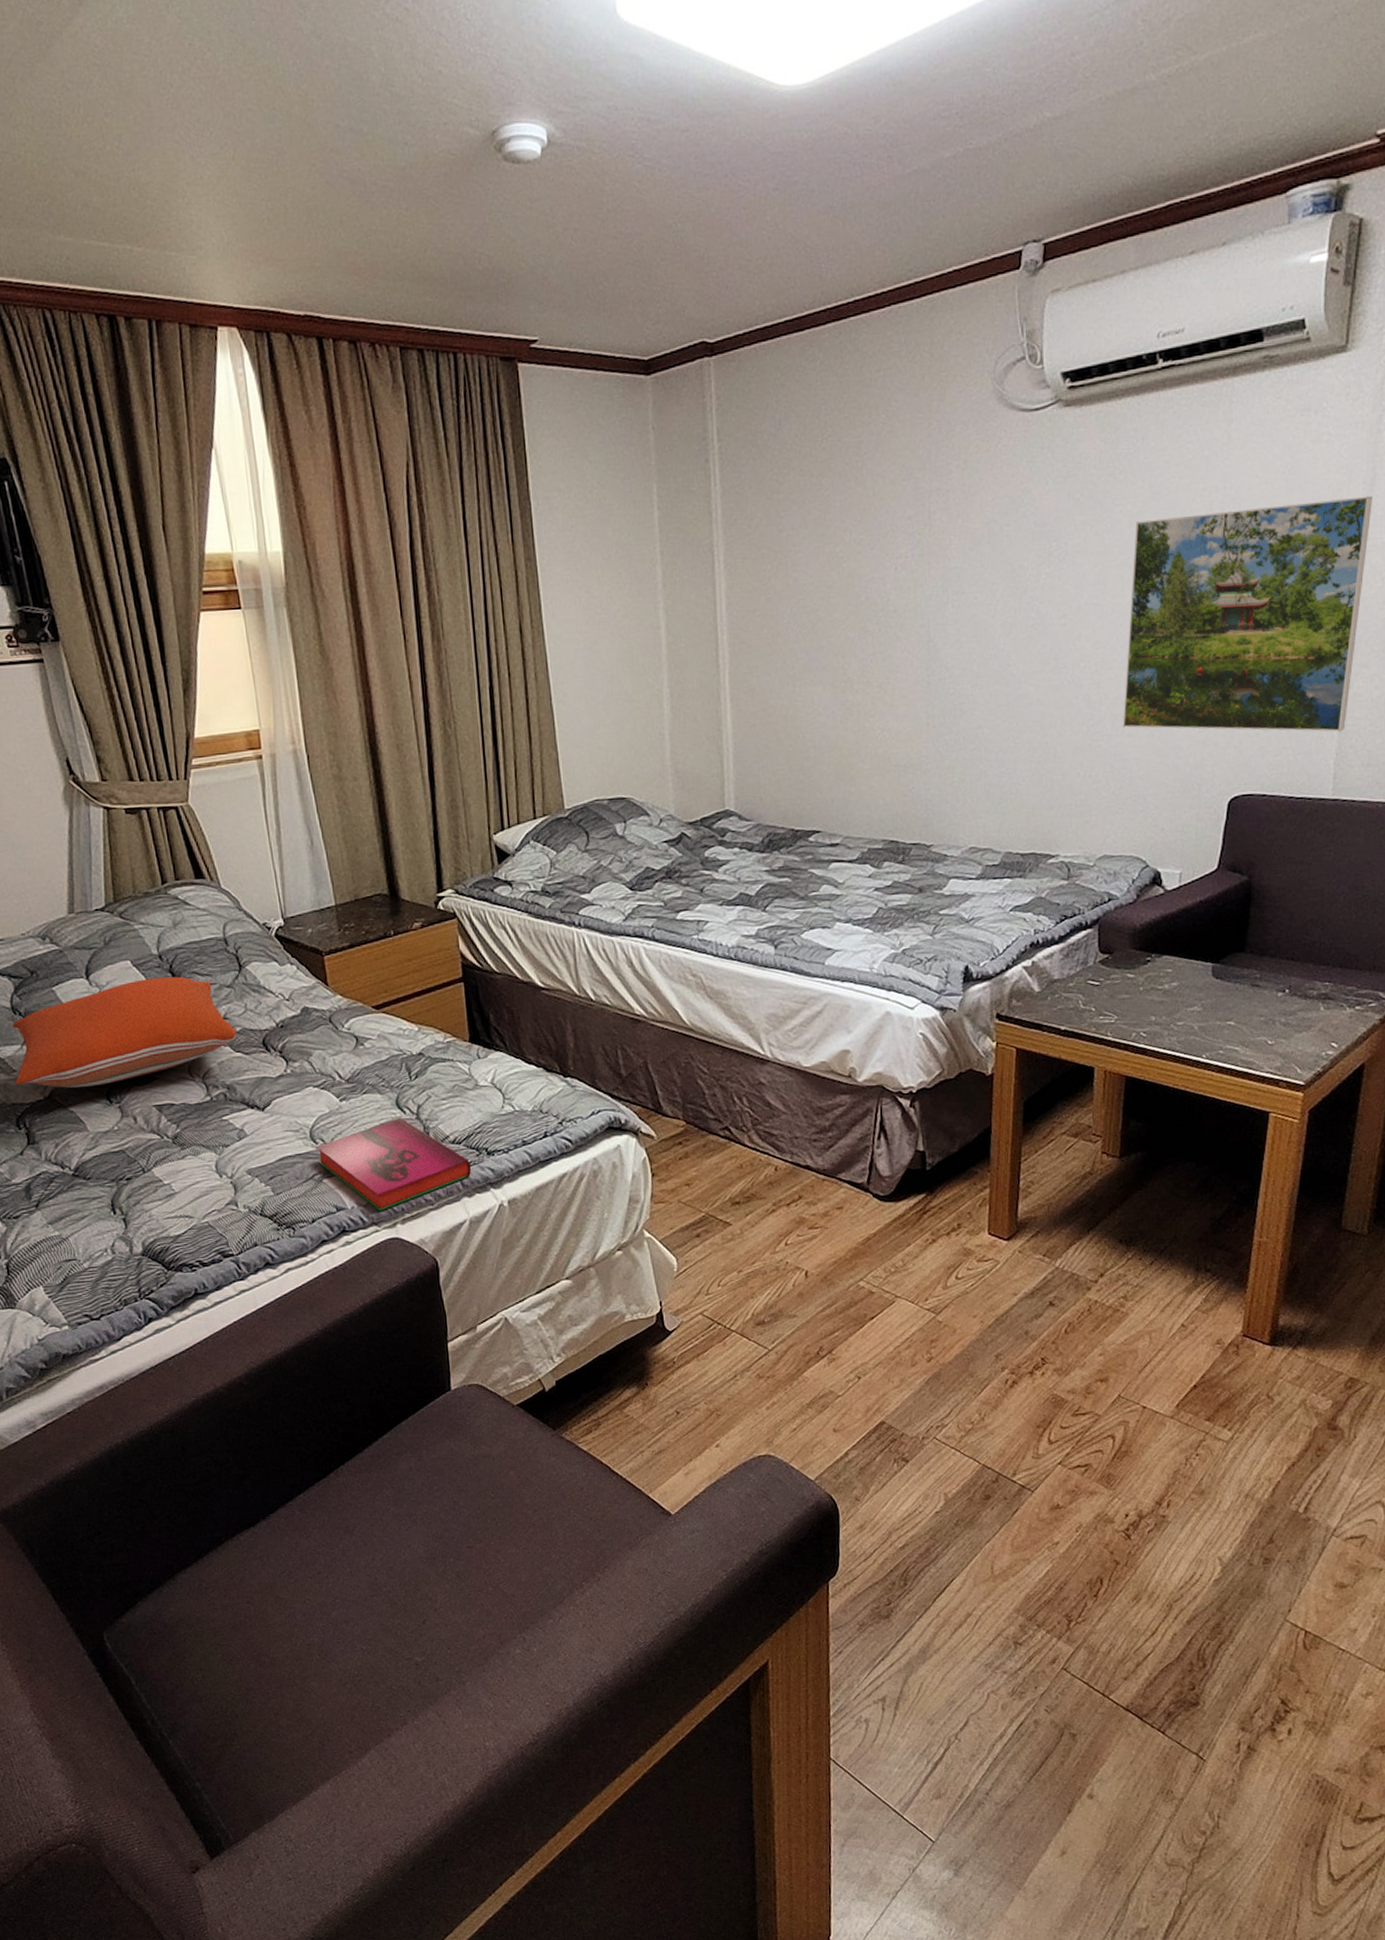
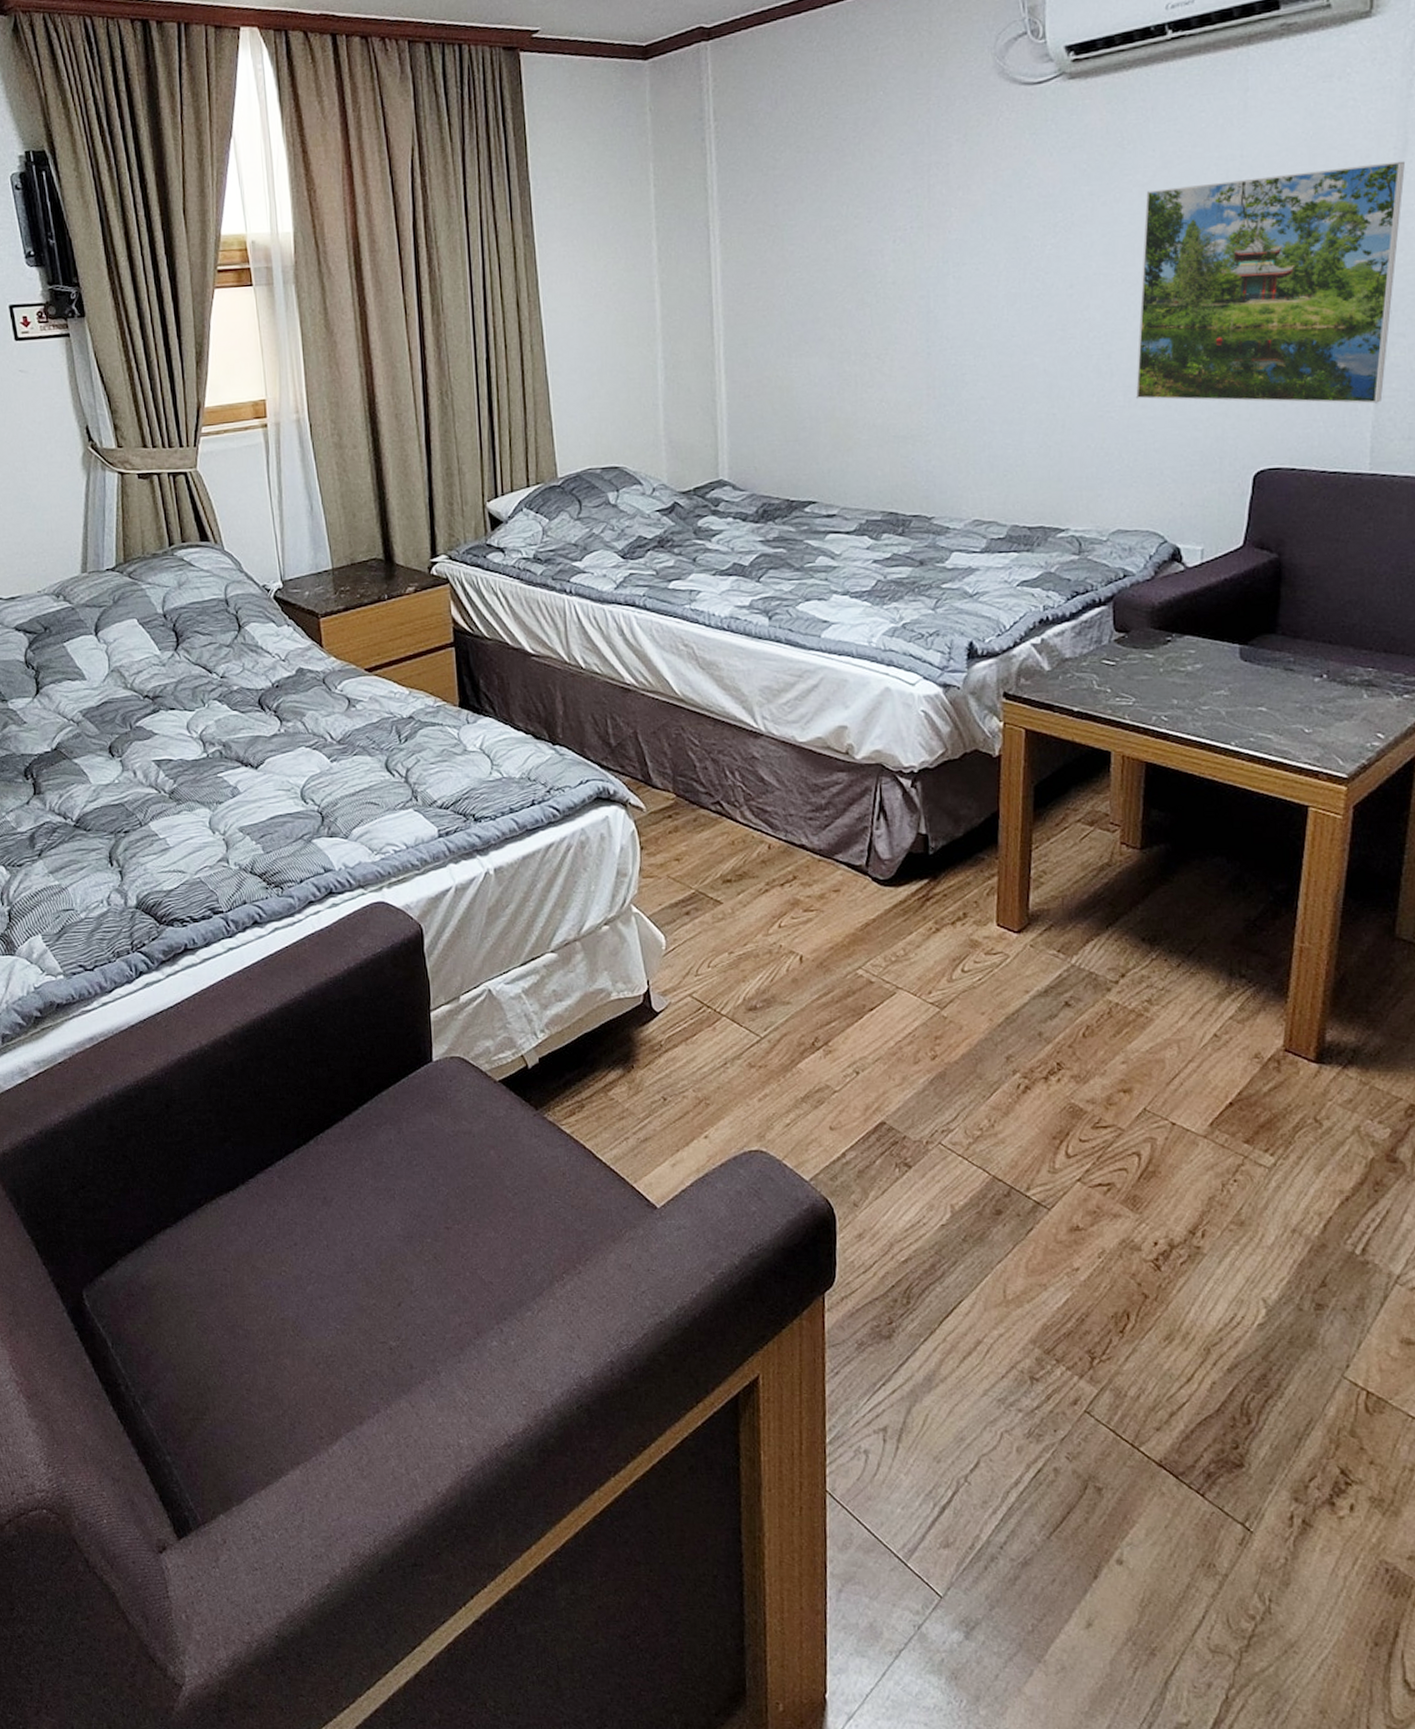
pillow: present [12,976,237,1088] -> none [24,635,234,741]
hardback book: present [316,1117,471,1212] -> none [306,780,458,875]

